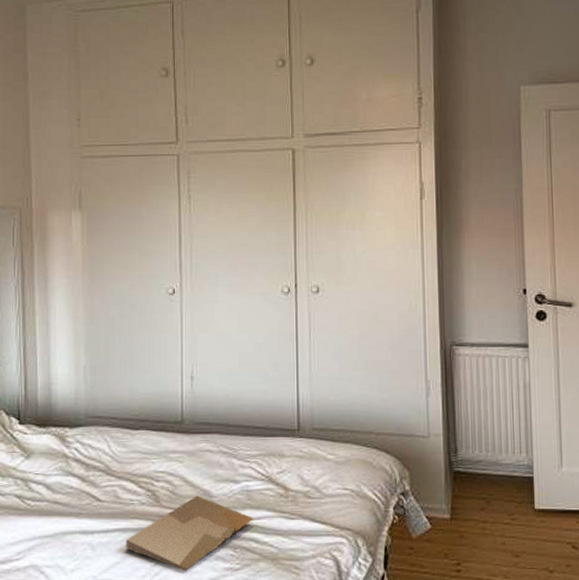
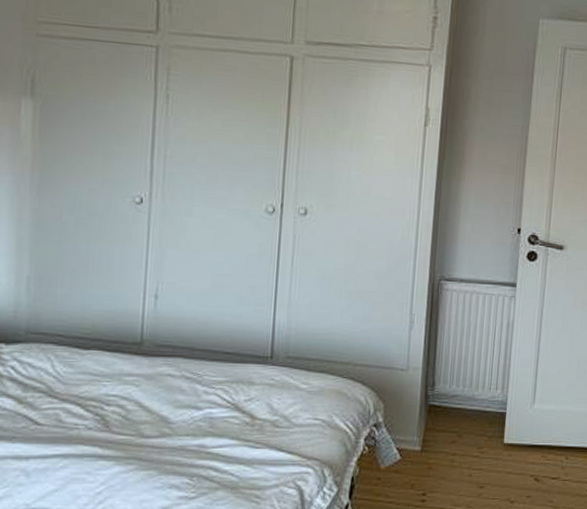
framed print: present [125,495,254,571] -> none [66,421,215,499]

